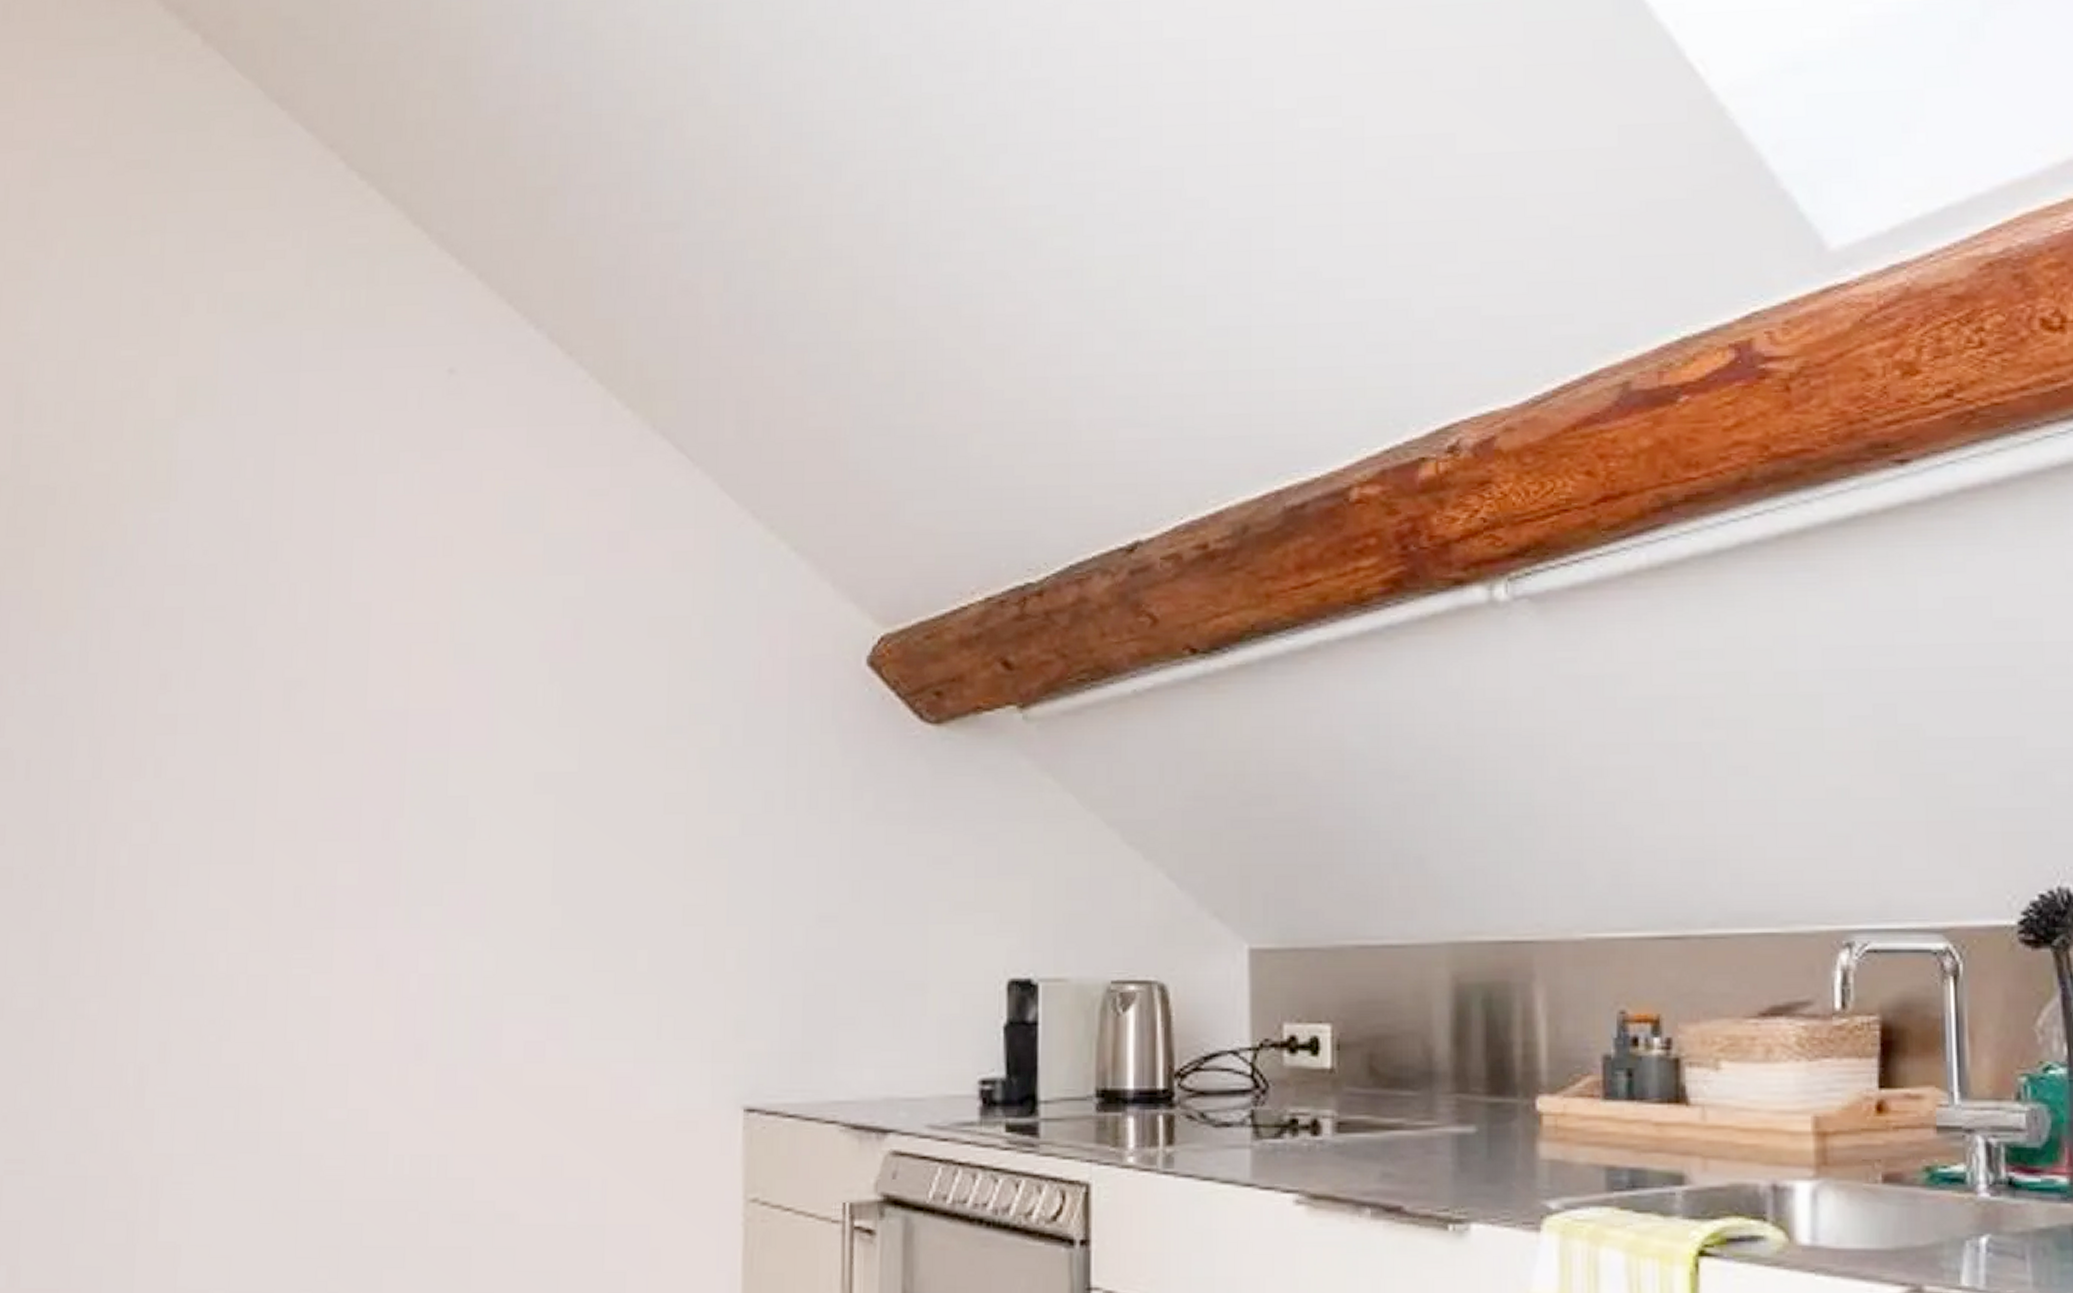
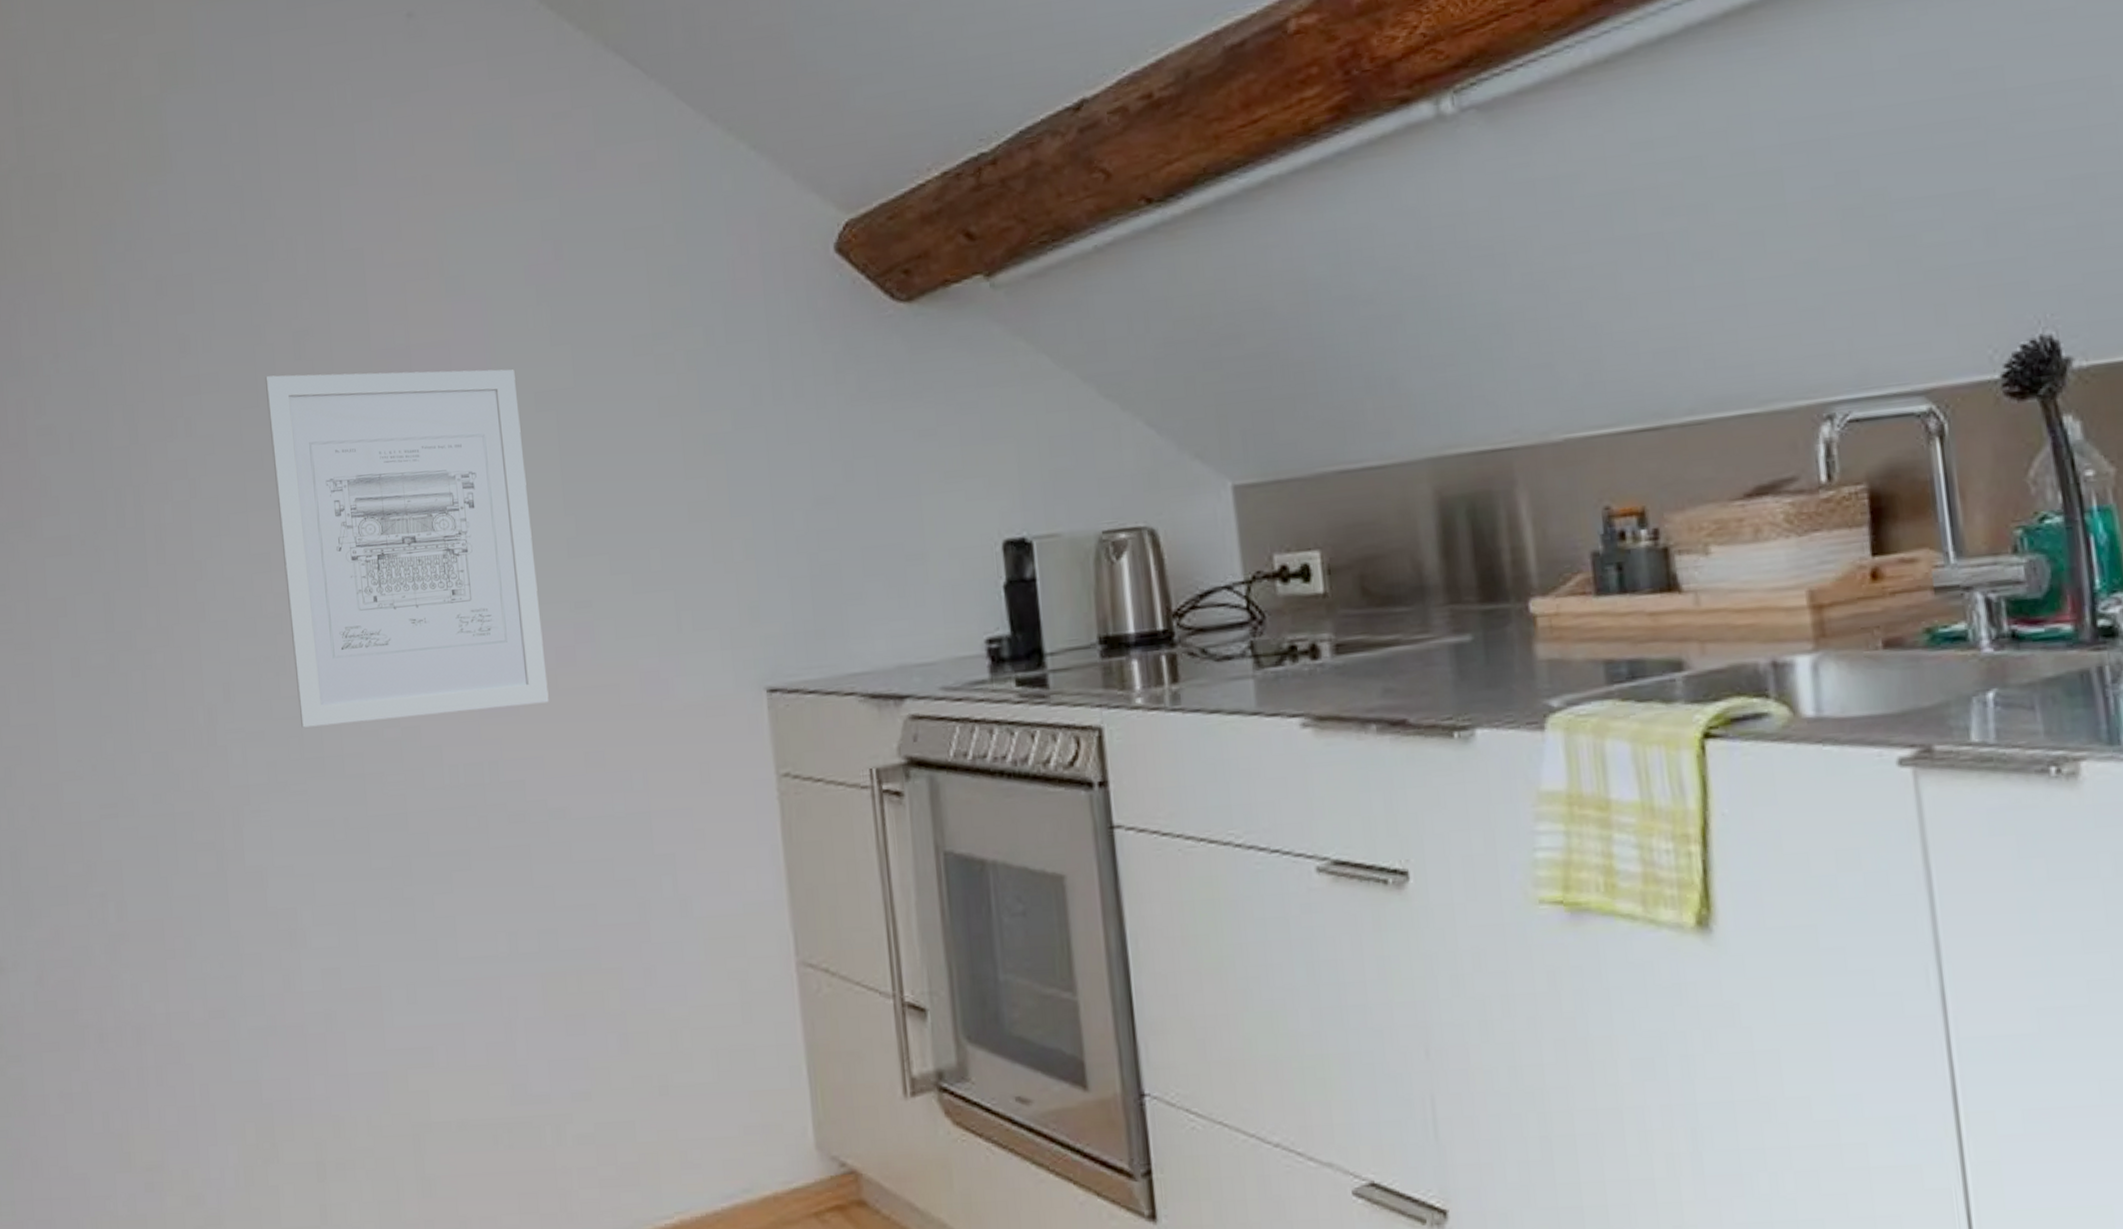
wall art: none [238,724,517,1099] -> present [264,369,549,728]

